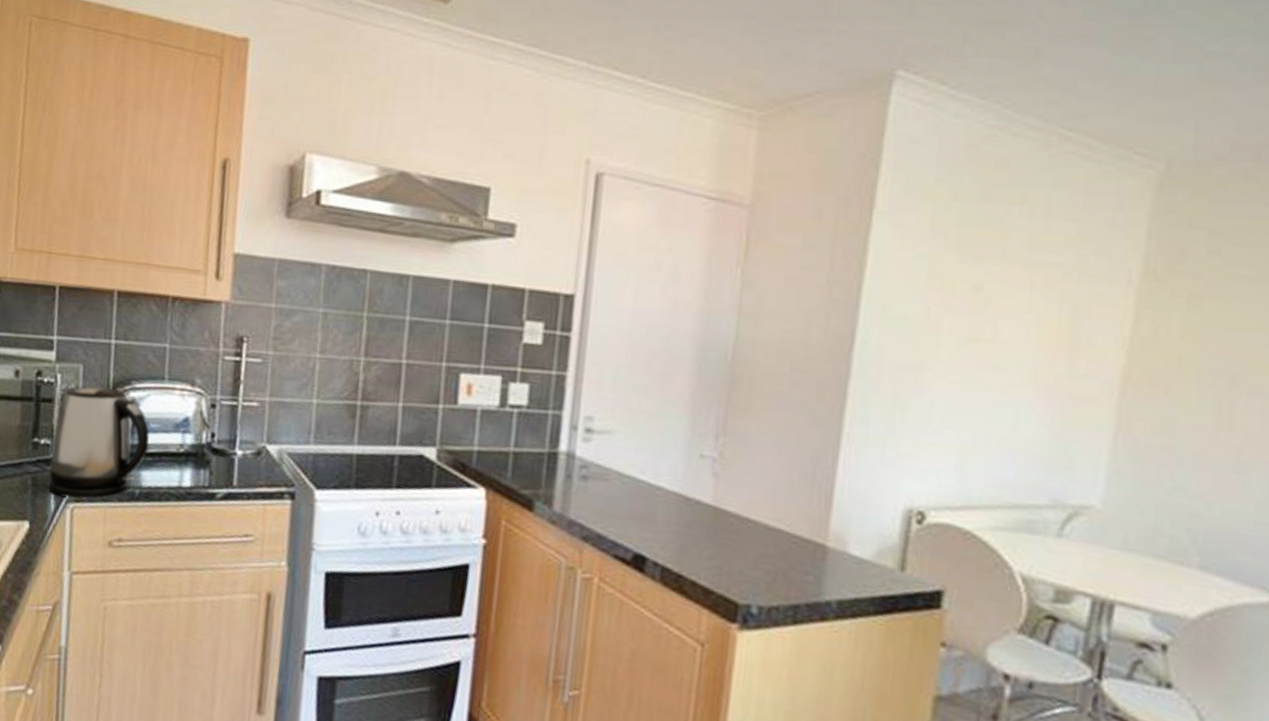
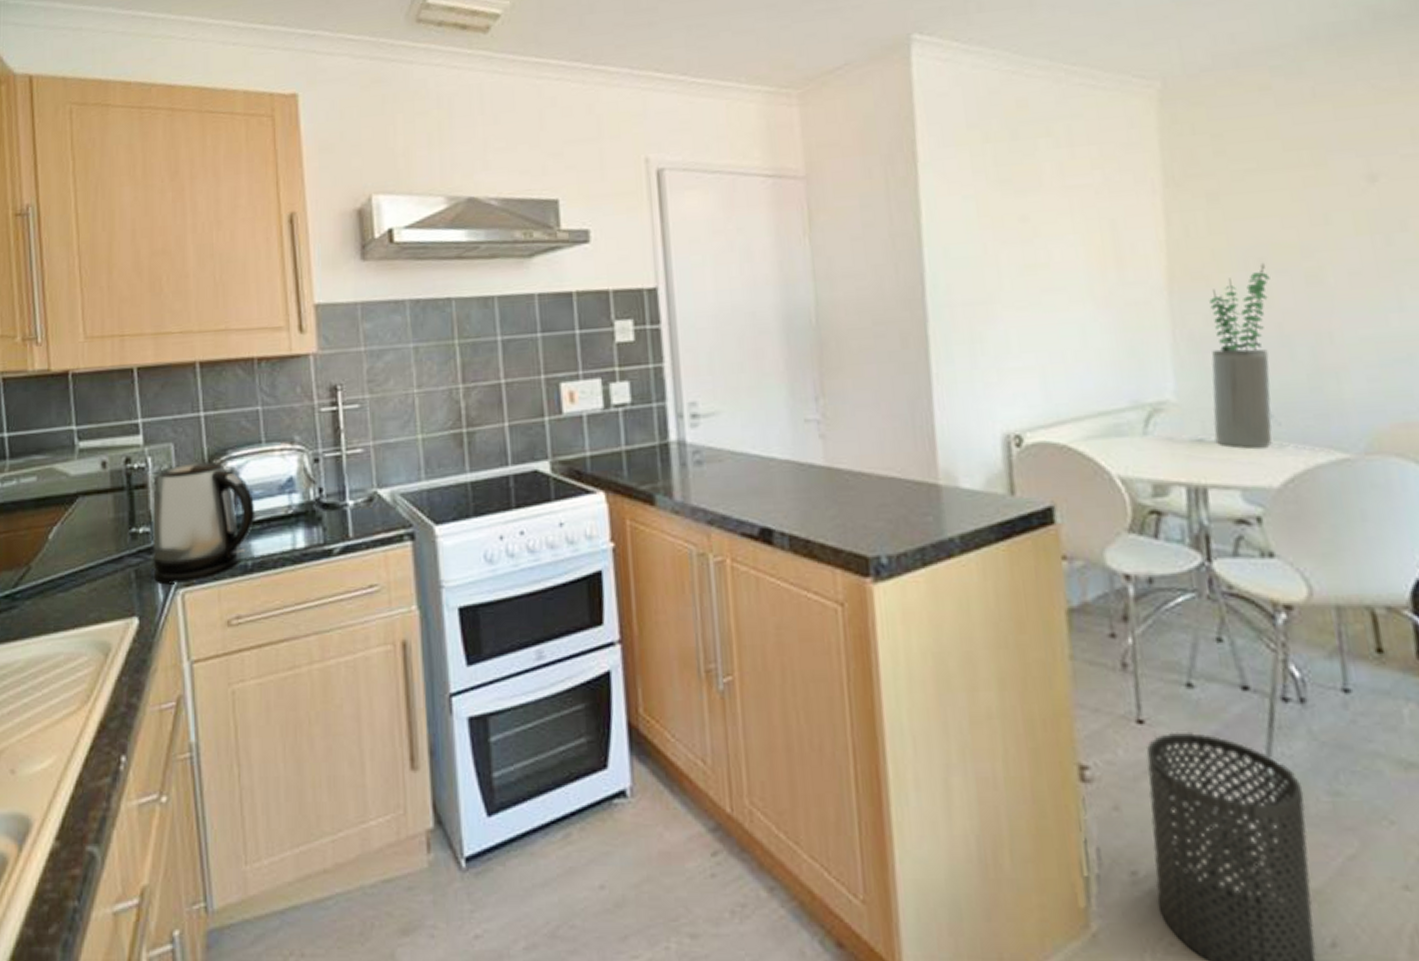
vase: none [1135,380,1239,577] -> present [1209,264,1272,450]

